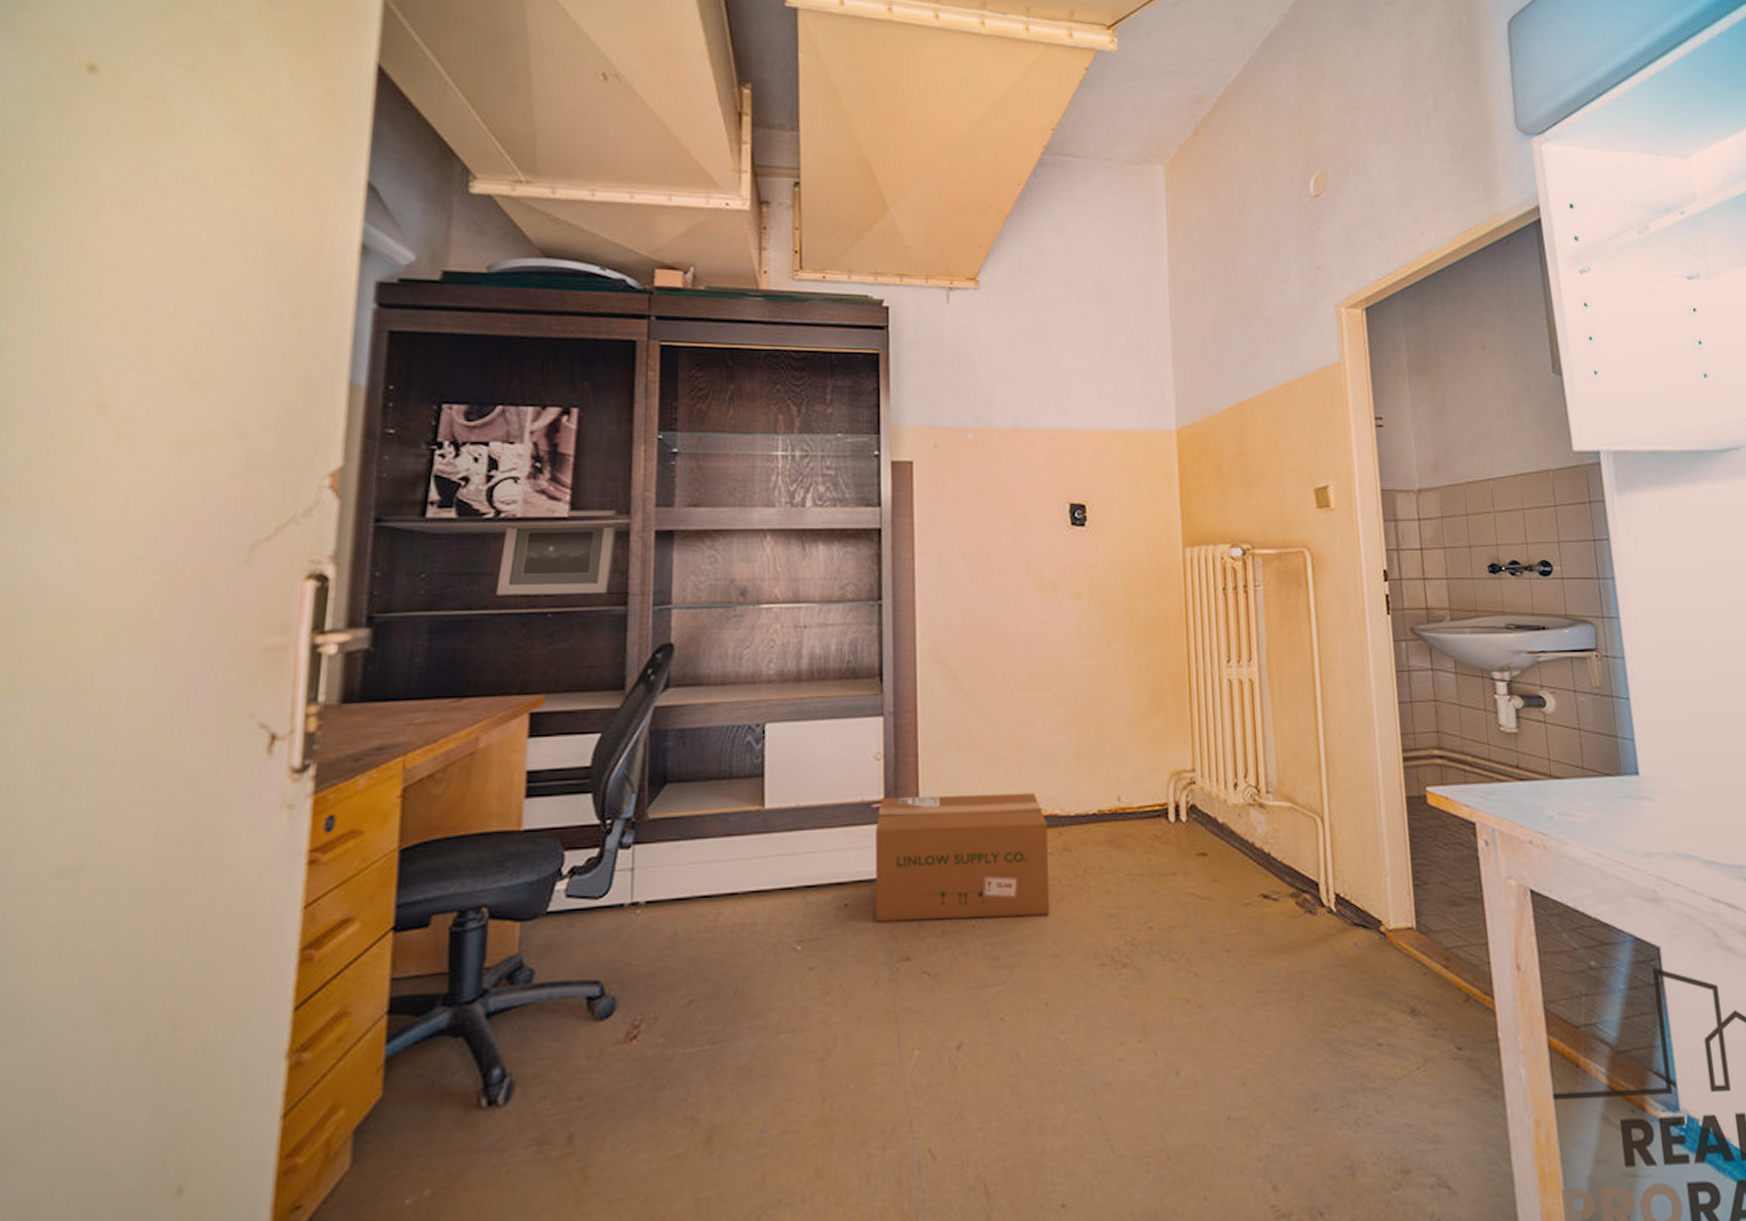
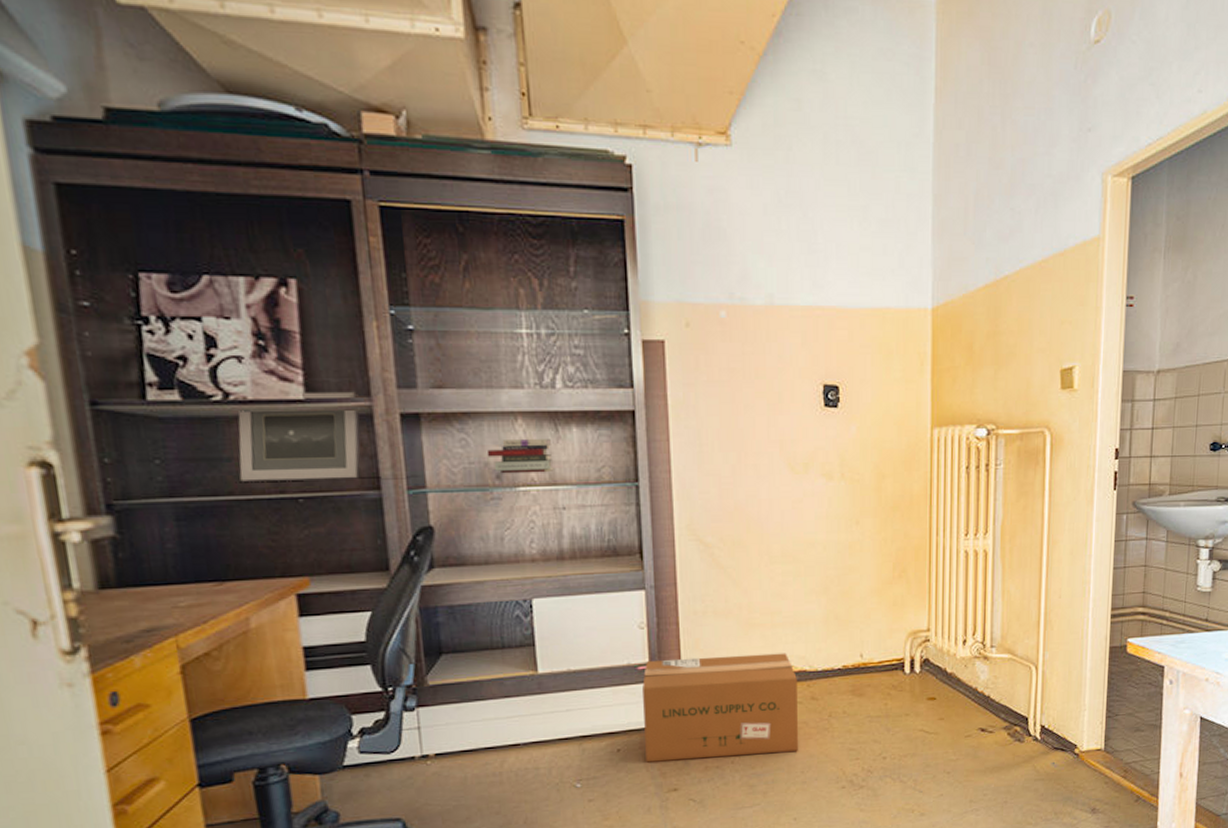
books: none [733,556,798,591] -> present [486,439,554,474]

